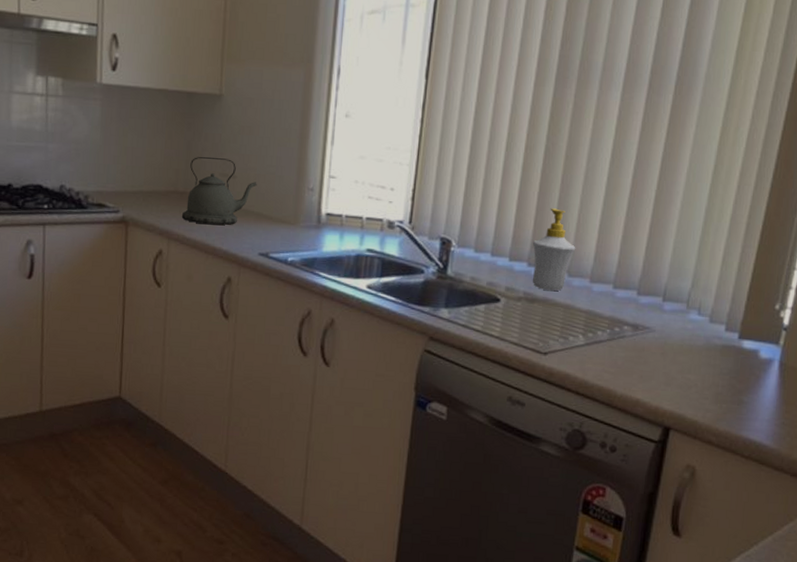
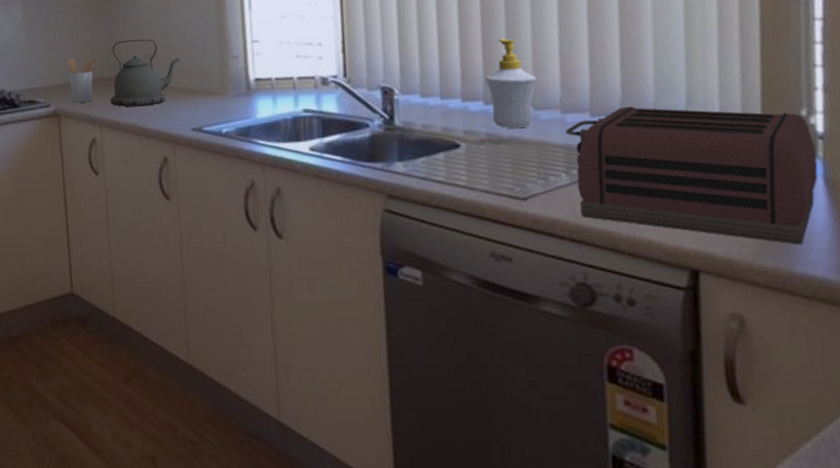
utensil holder: none [142,165,175,213] -> present [67,57,98,103]
toaster: none [588,283,779,415] -> present [565,106,818,245]

